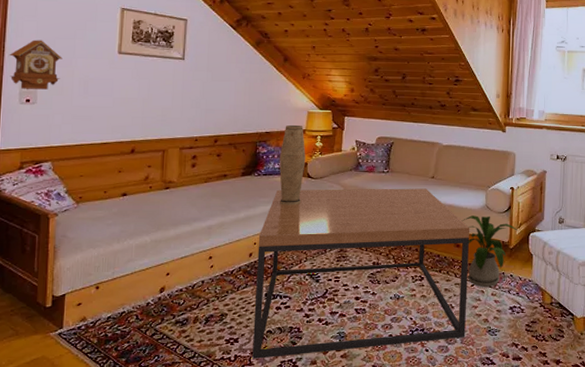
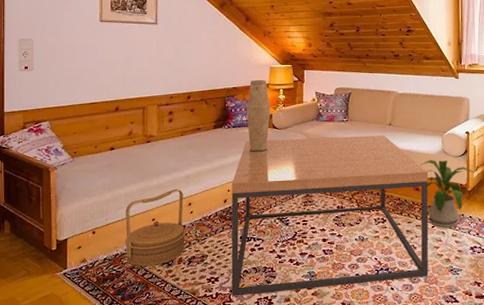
cuckoo clock: present [9,40,62,90] -> none [8,13,53,57]
basket: none [133,240,204,327] -> present [125,188,185,267]

